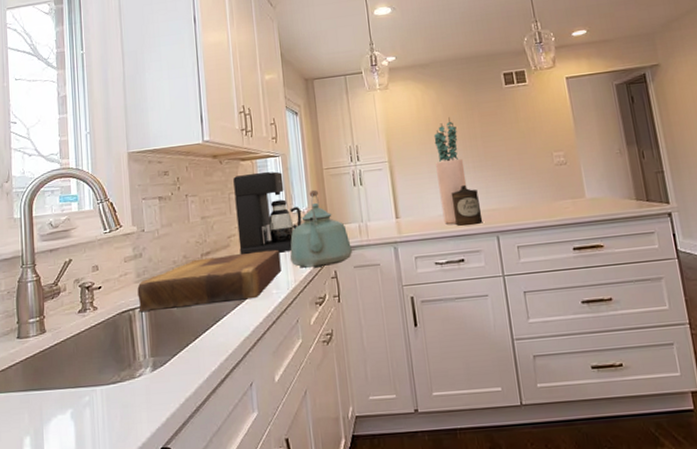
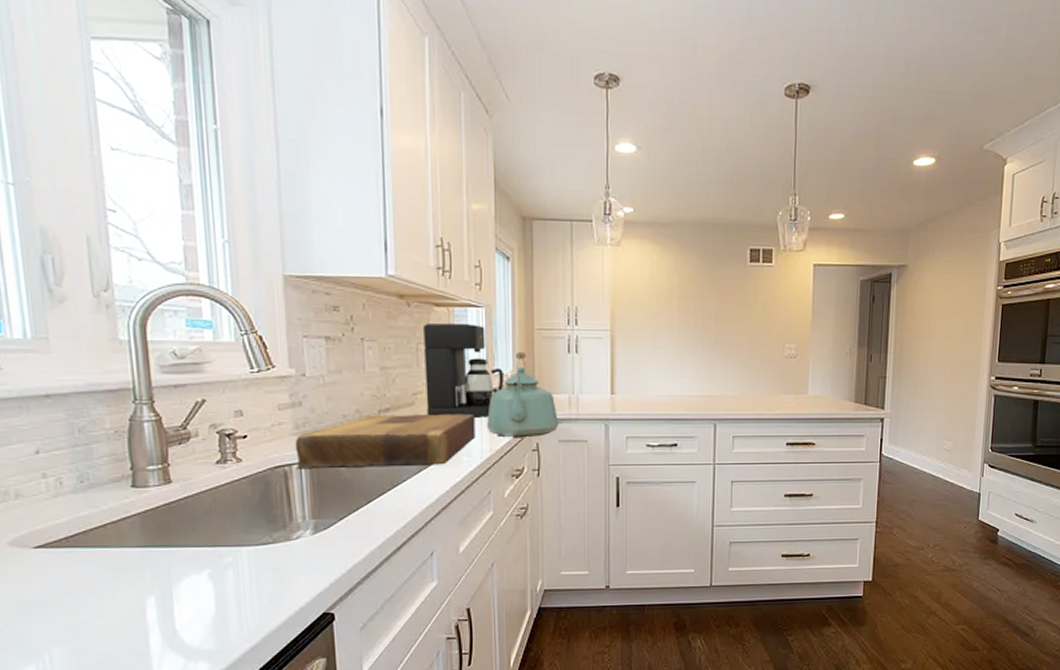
vase: present [433,117,467,224] -> none [661,289,692,406]
canister: present [451,184,483,226] -> none [673,366,703,410]

